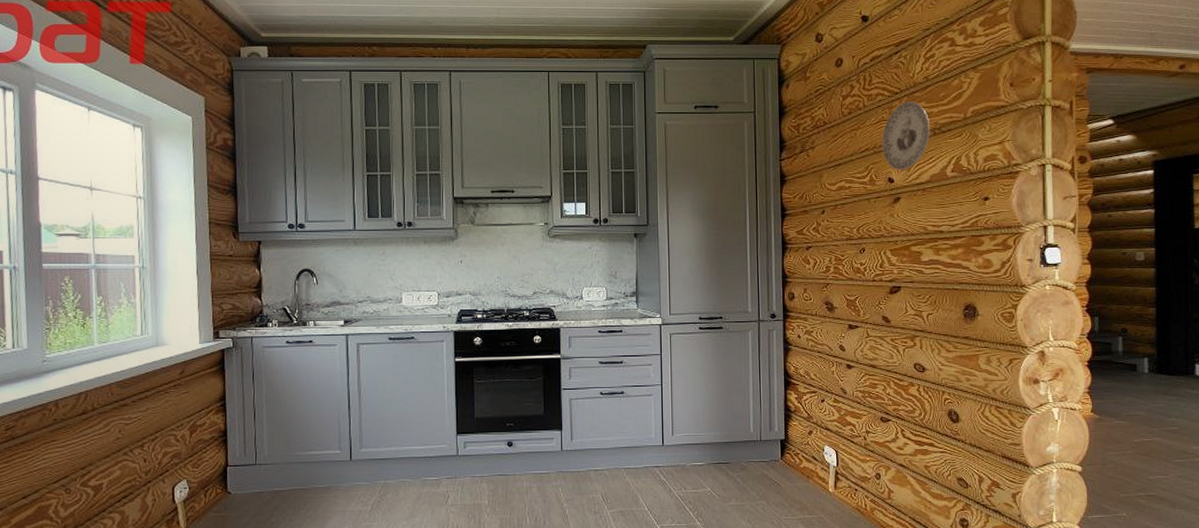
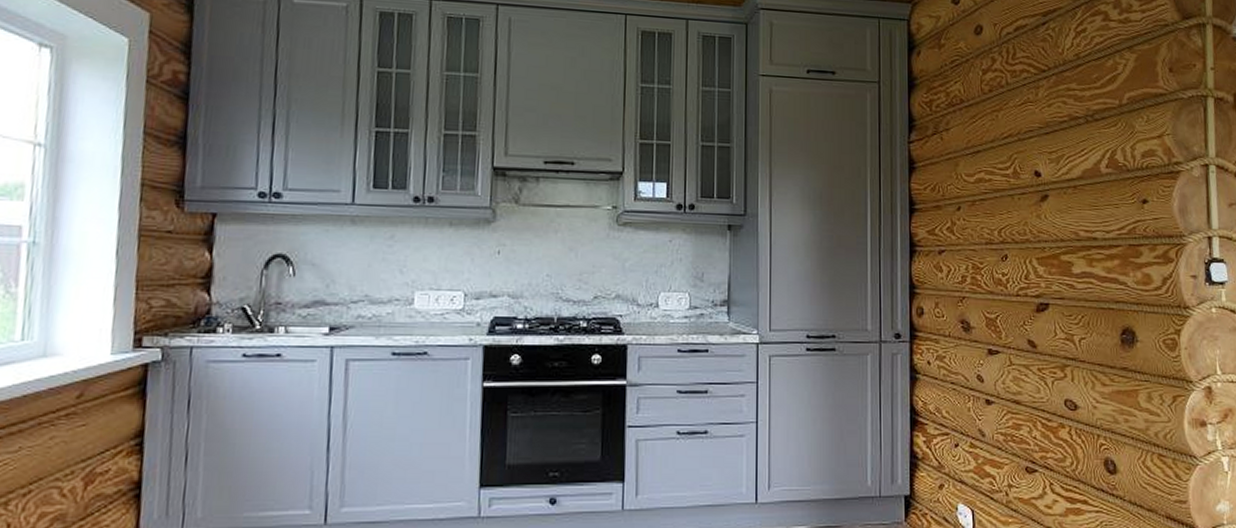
decorative plate: present [882,101,930,170] -> none [1027,81,1082,163]

